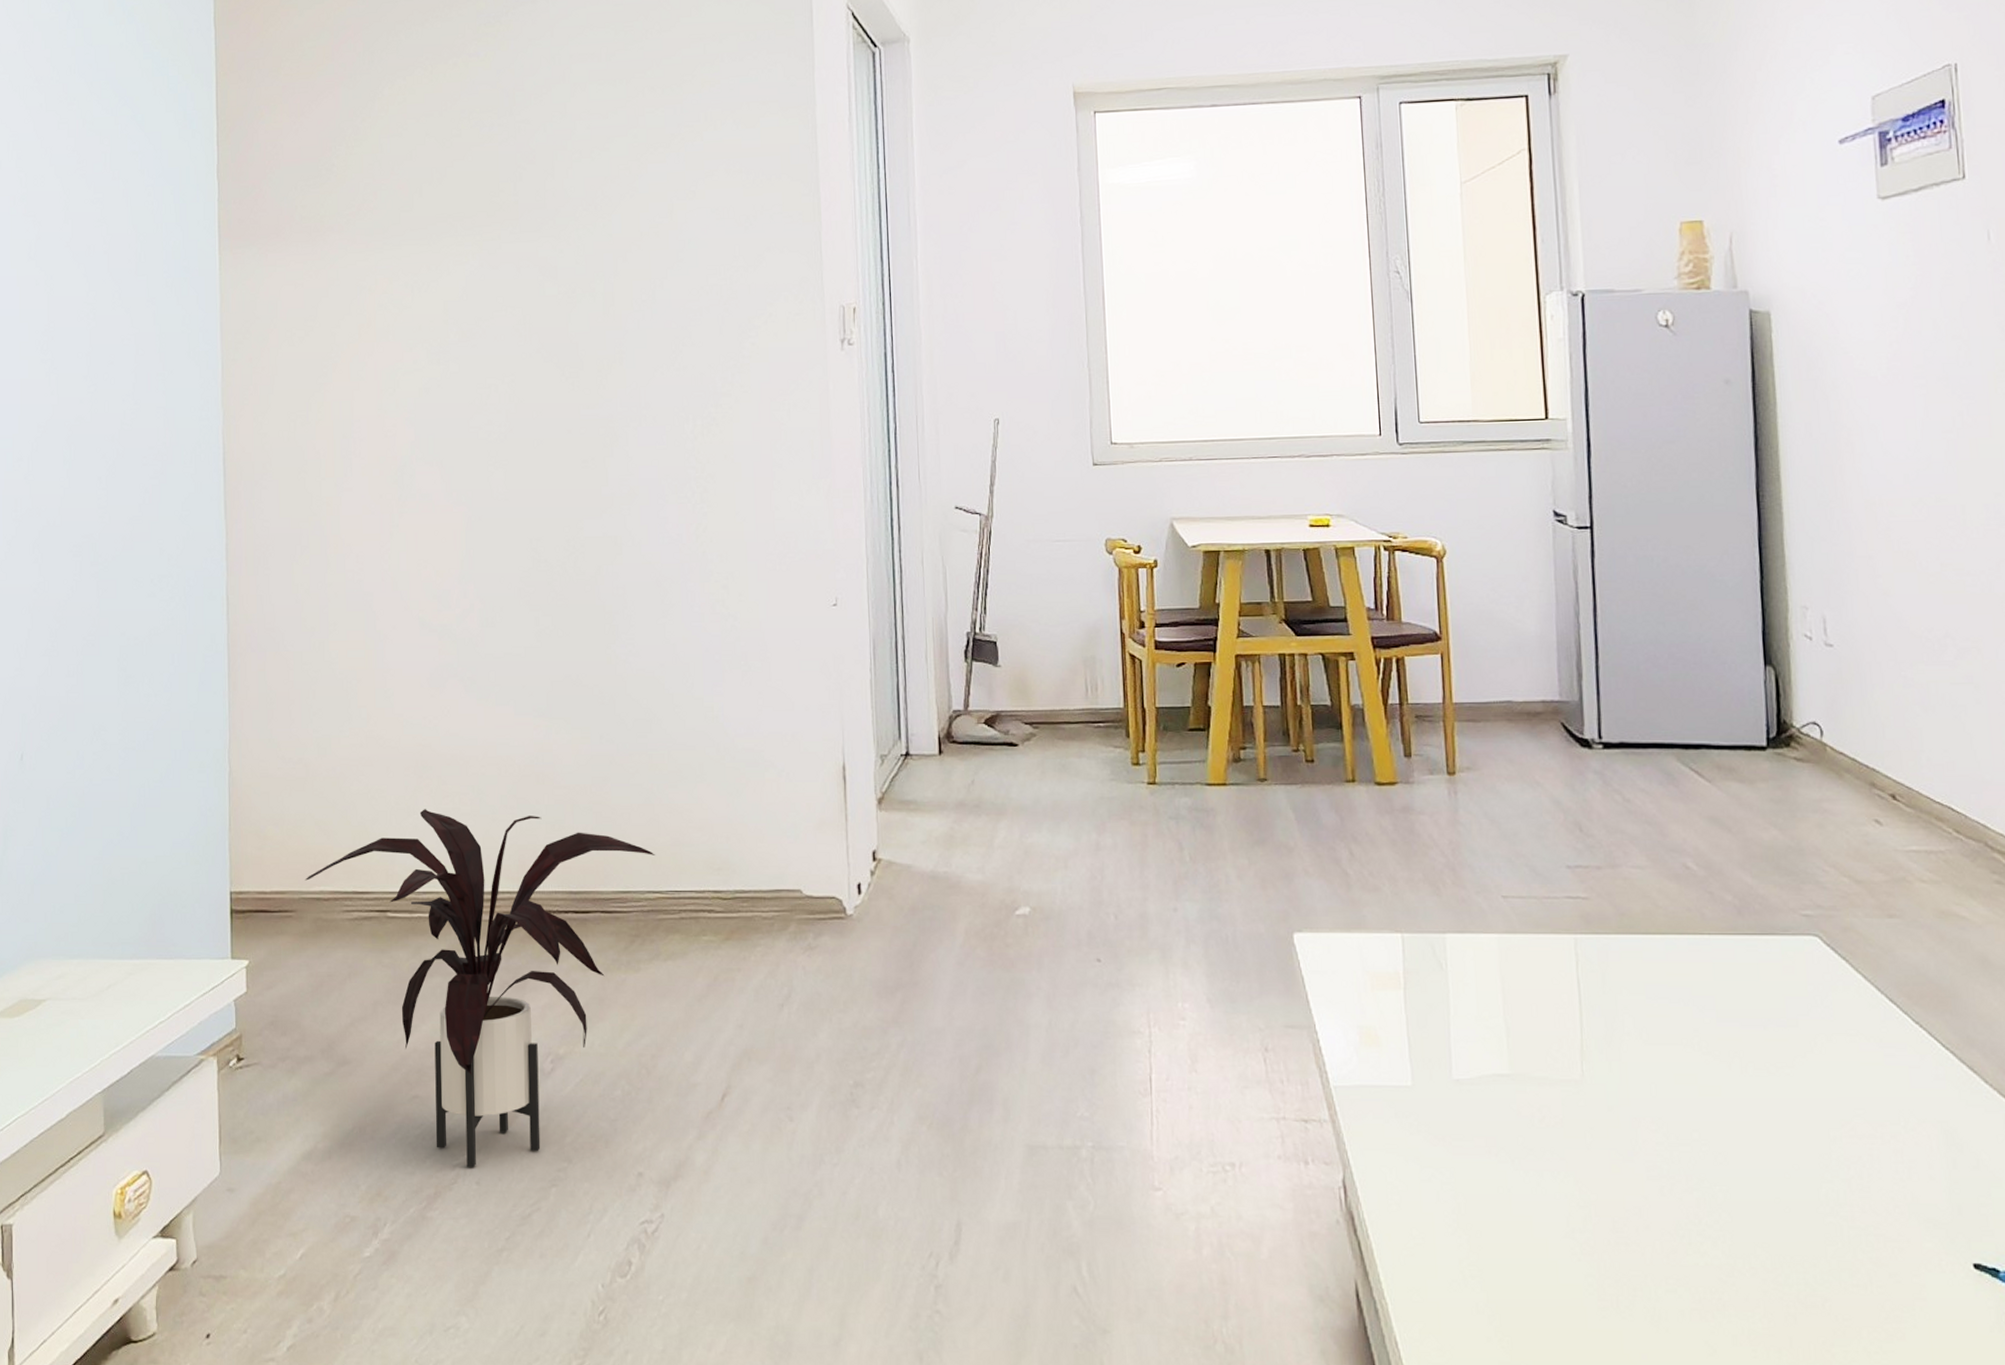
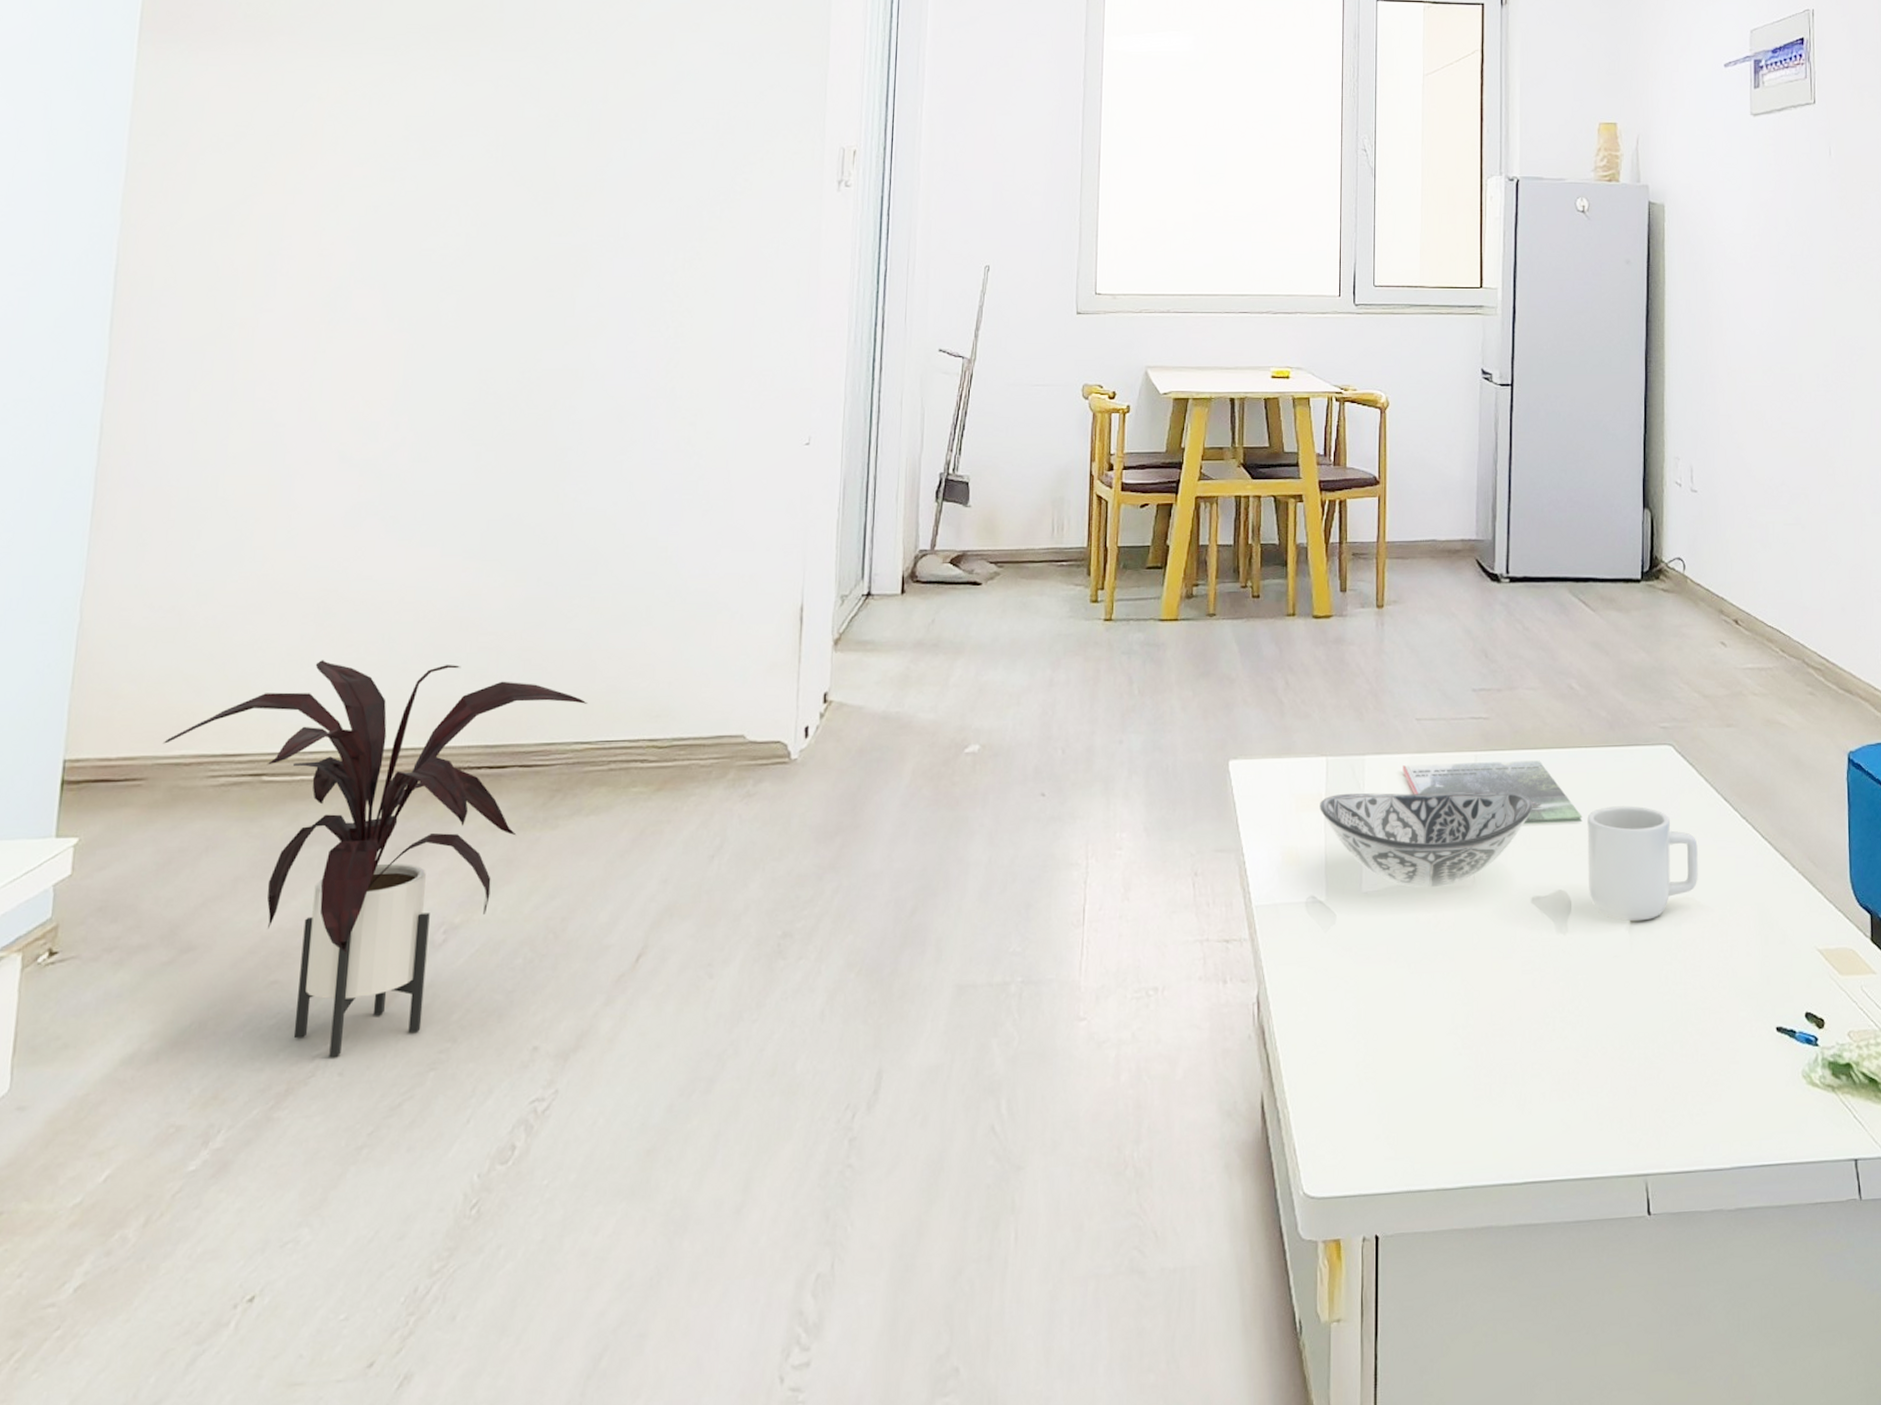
decorative bowl: none [1398,974,1649,1080] -> present [1320,791,1533,888]
magazine: none [1490,946,1710,1017] -> present [1402,760,1582,824]
mug: none [1716,1002,1861,1132] -> present [1587,806,1698,922]

